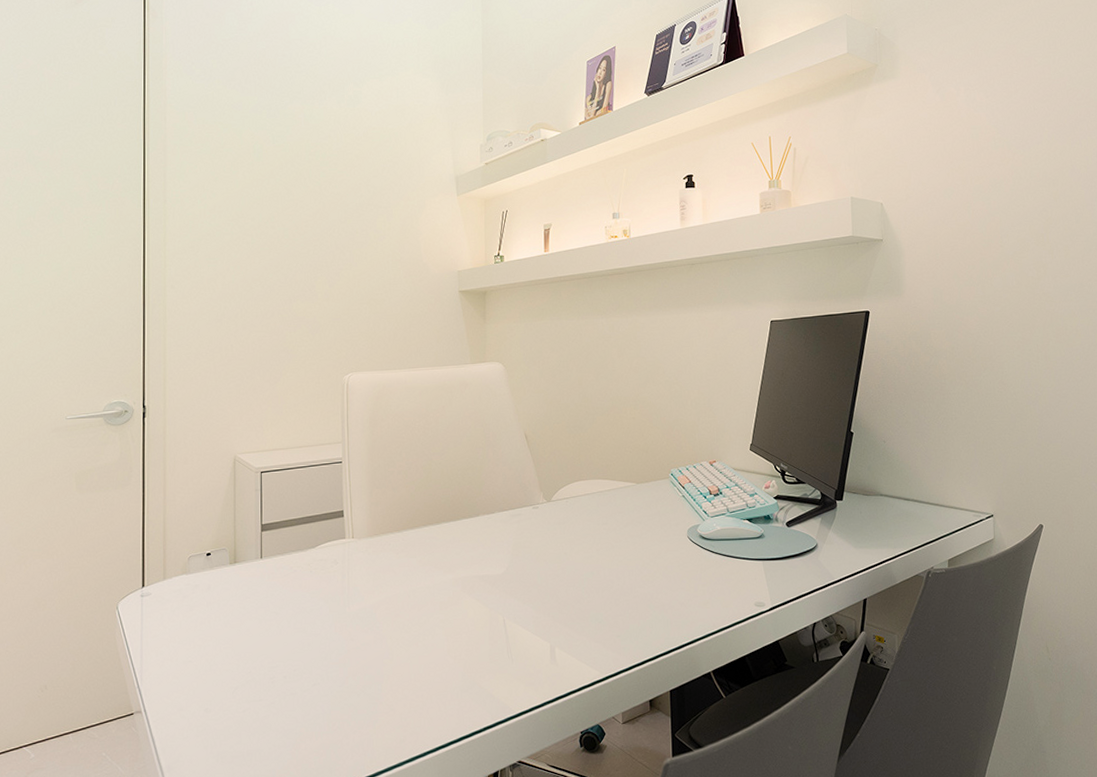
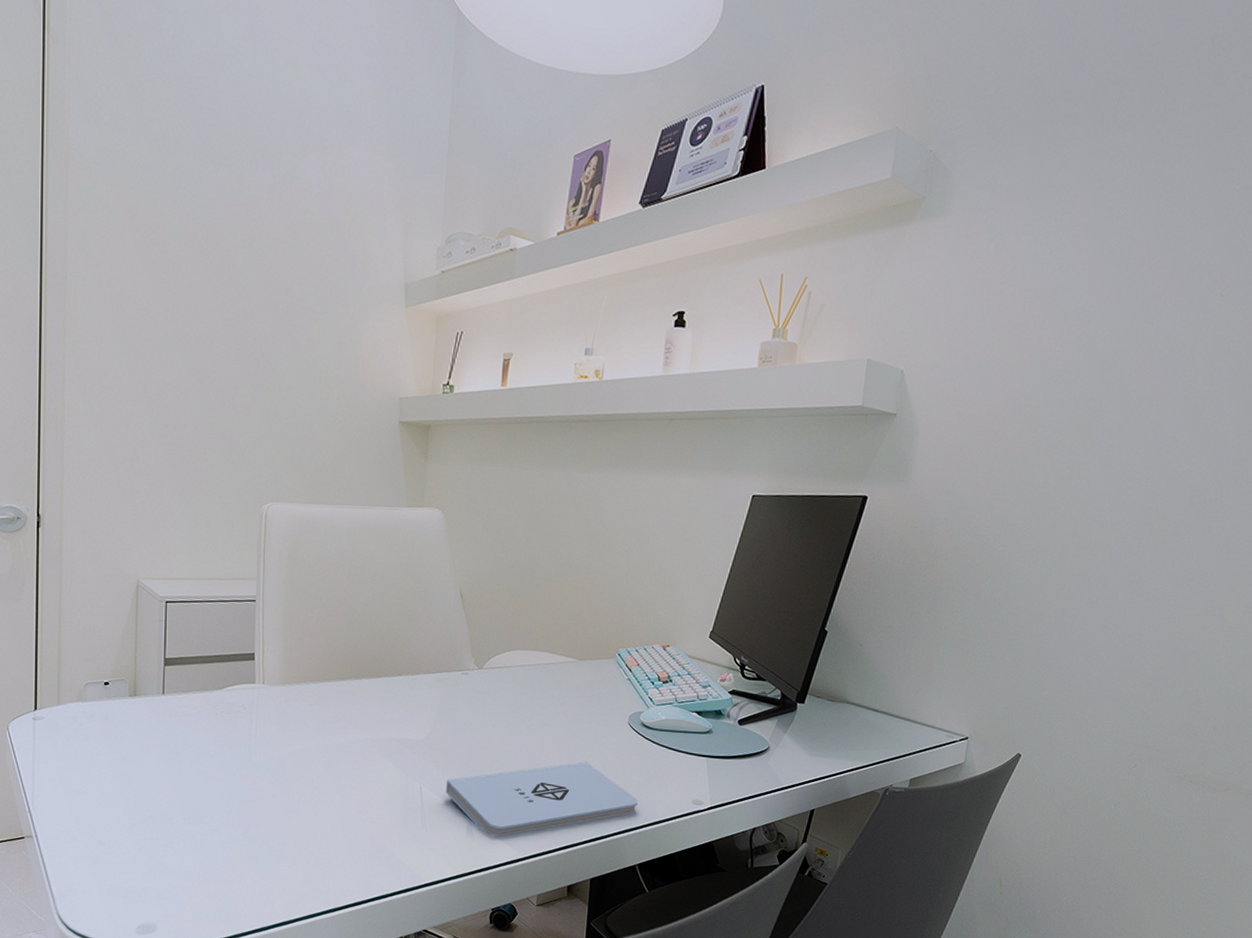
notepad: none [527,577,705,659] -> present [445,761,638,837]

